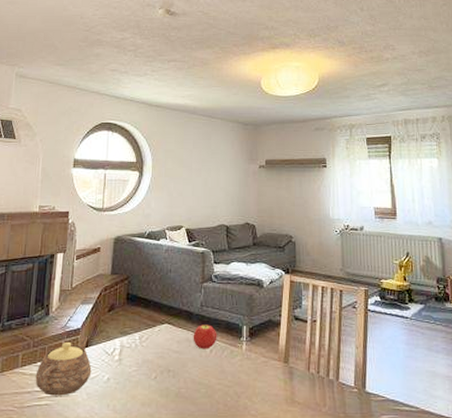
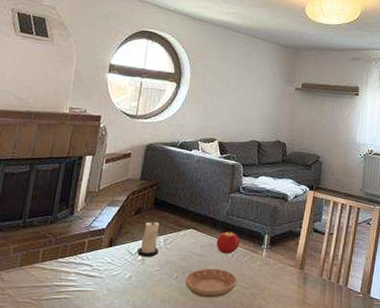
teapot: present [35,336,92,396] -> none [55,236,114,291]
candle: none [114,317,135,357] -> present [137,220,159,258]
saucer: none [165,367,218,399] -> present [185,269,237,298]

